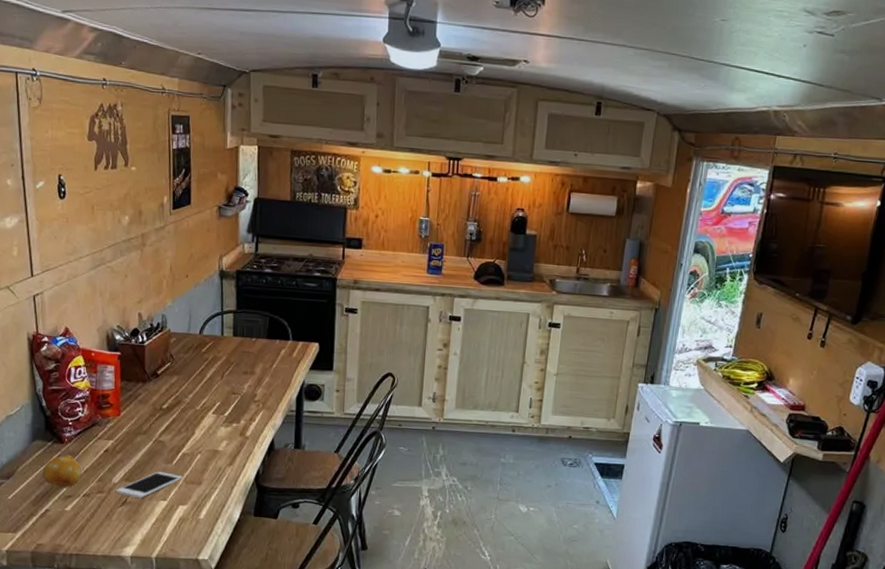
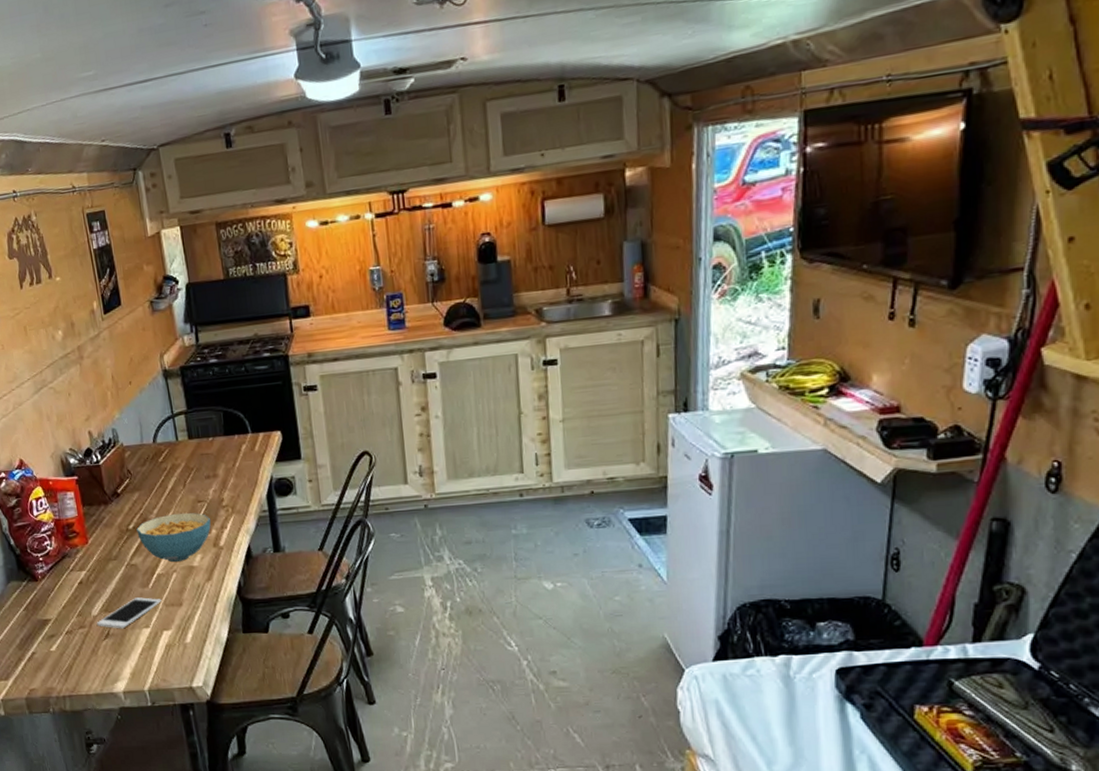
fruit: present [43,454,81,488] -> none [22,592,60,627]
cereal bowl: none [170,400,241,445] -> present [136,512,211,562]

